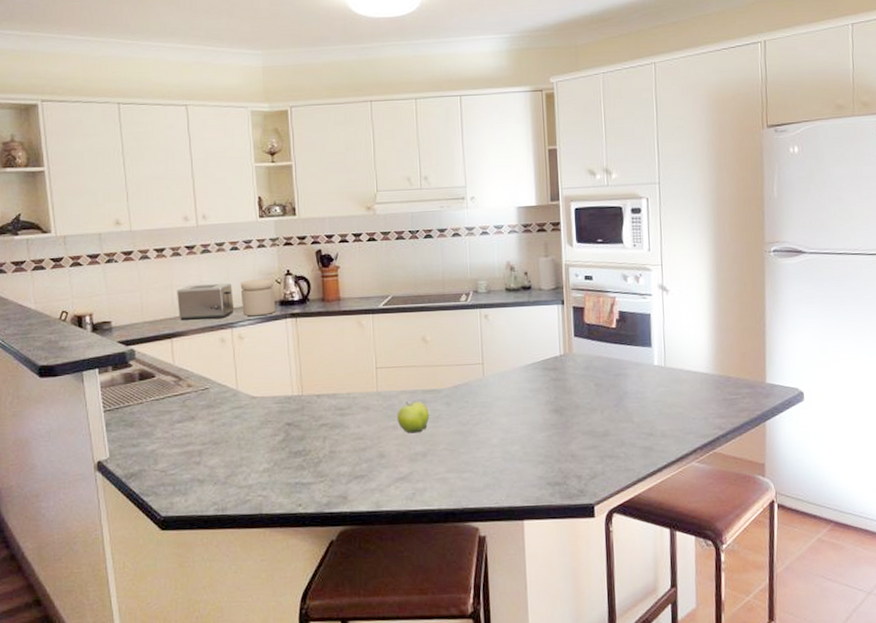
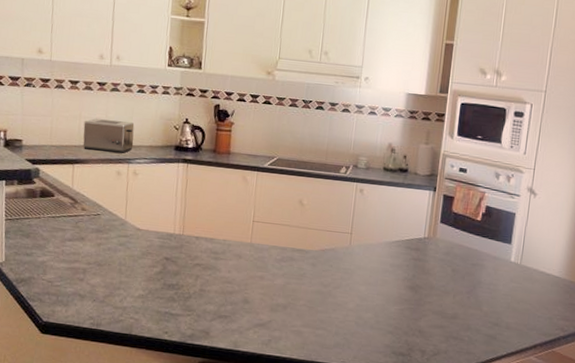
jar: present [240,279,276,317] -> none [140,122,172,157]
fruit: present [397,401,430,433] -> none [264,256,295,286]

